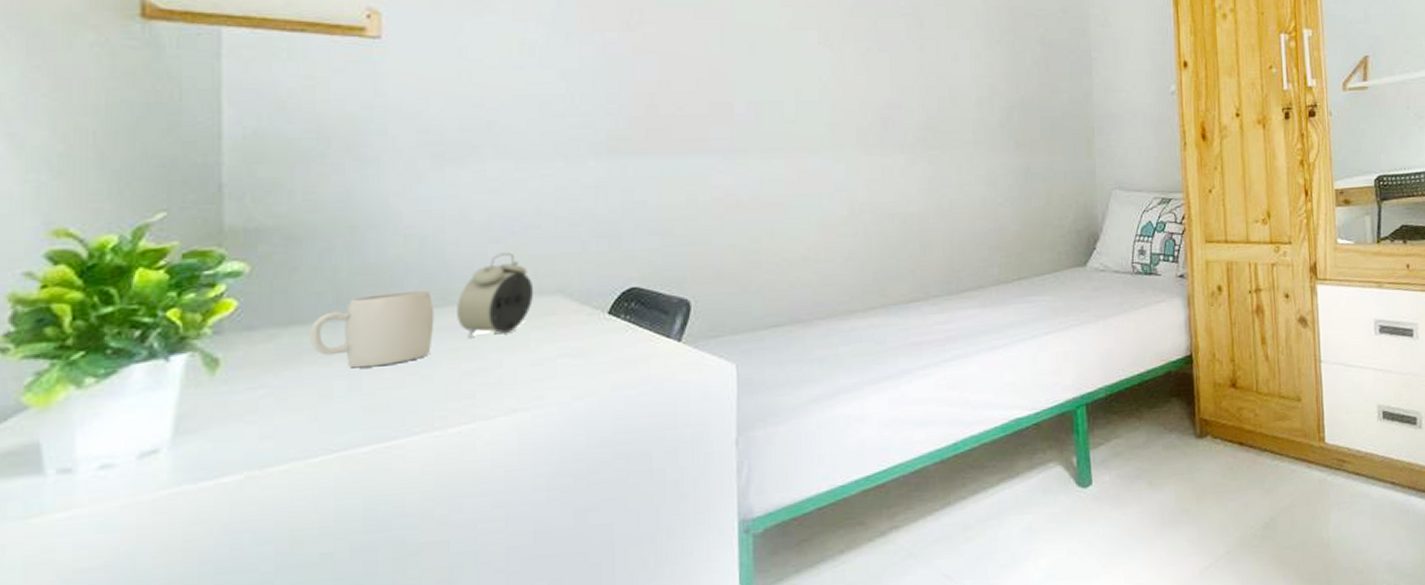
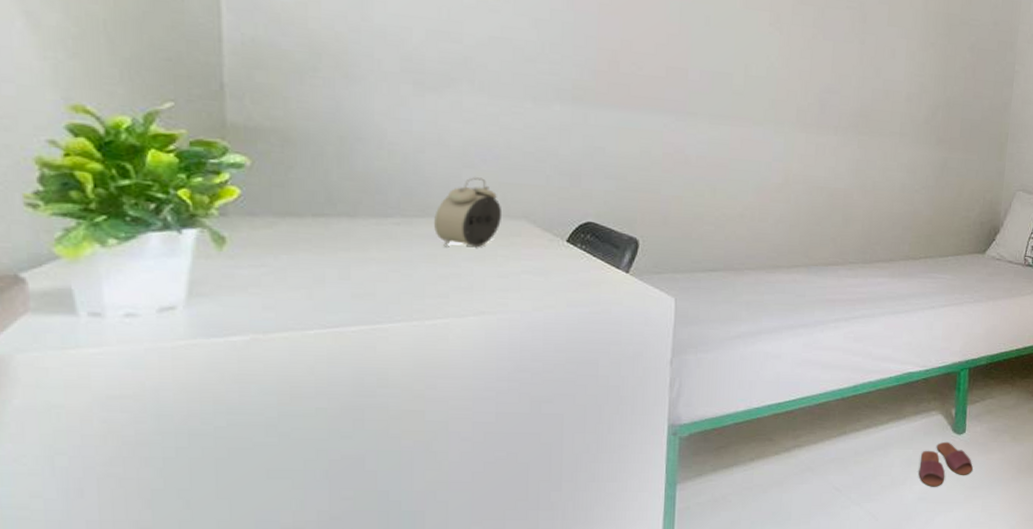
mug: present [310,290,435,368] -> none [305,199,414,262]
slippers: none [1043,498,1107,559] -> present [918,441,973,487]

